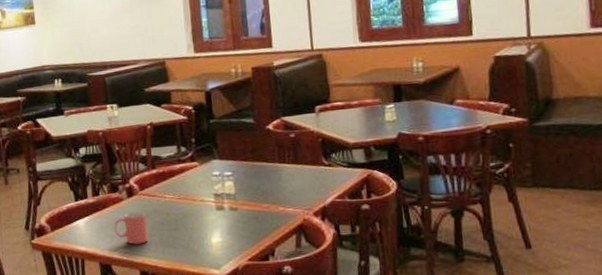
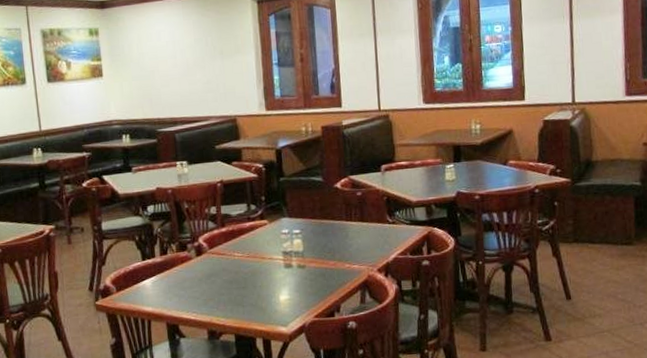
mug: present [114,211,149,245] -> none [182,270,218,304]

